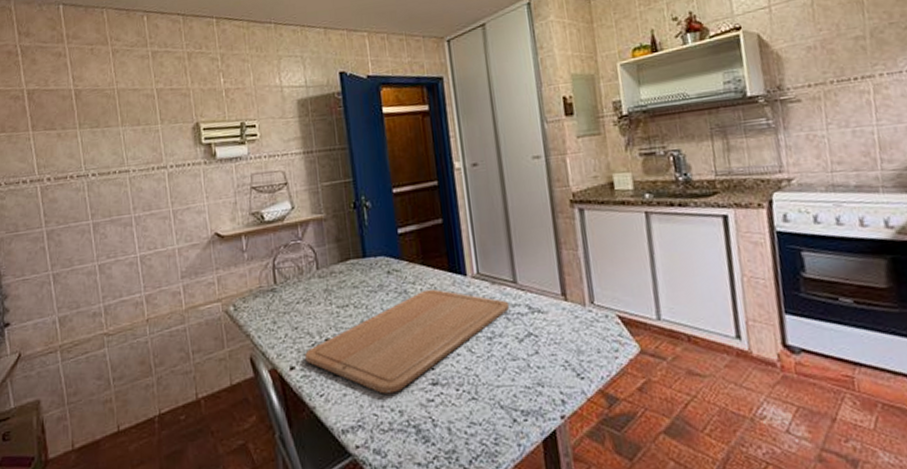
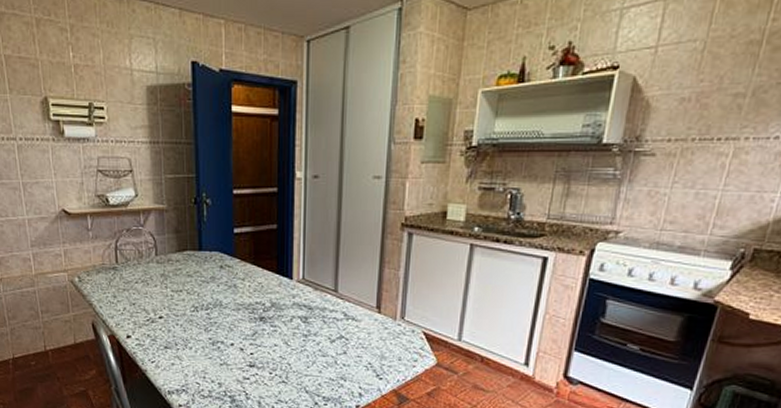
chopping board: present [305,289,510,394] -> none [140,286,328,369]

